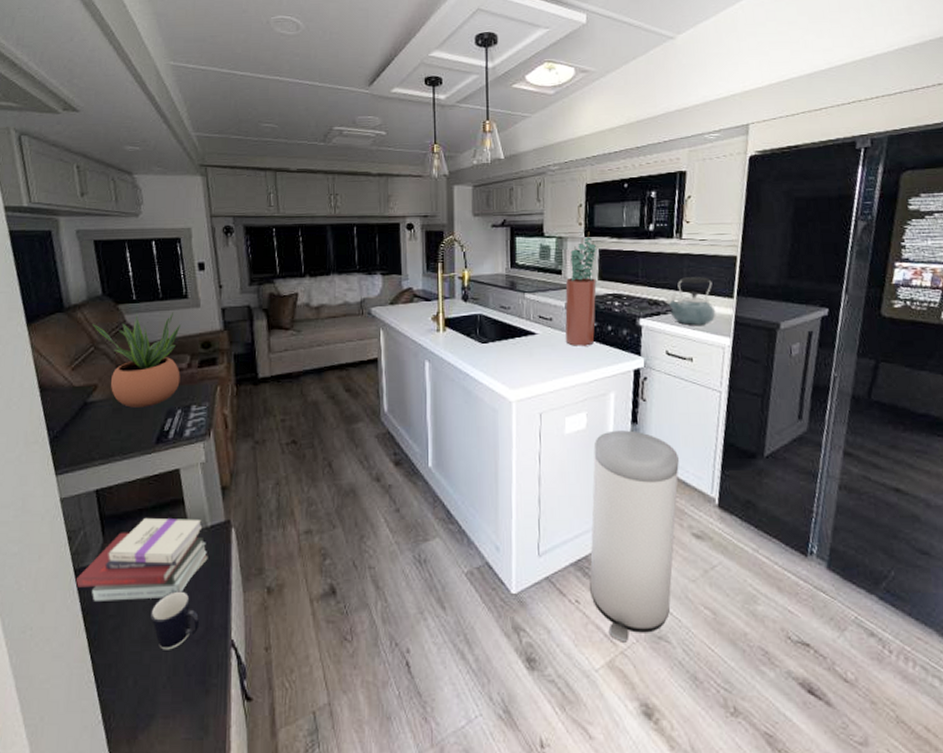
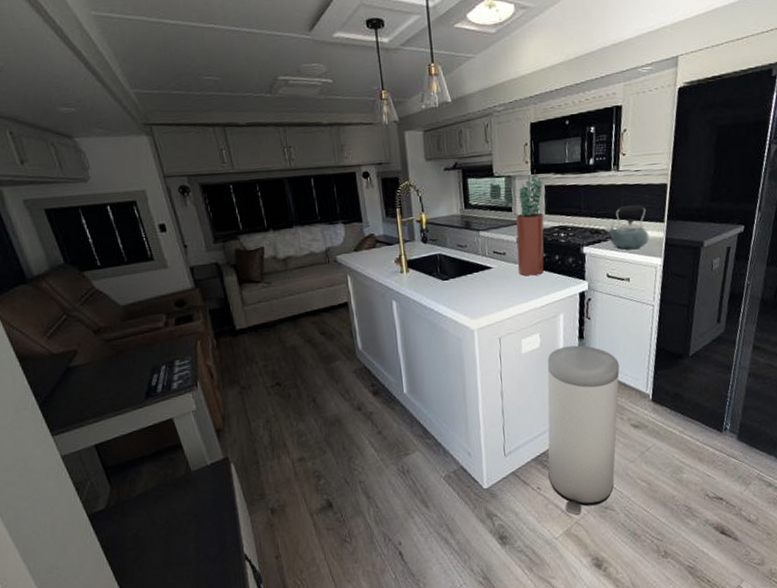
books: present [75,517,208,601] -> none [90,460,213,539]
potted plant: present [92,312,180,408] -> none [60,274,160,368]
mug: present [150,591,200,650] -> none [167,520,214,570]

